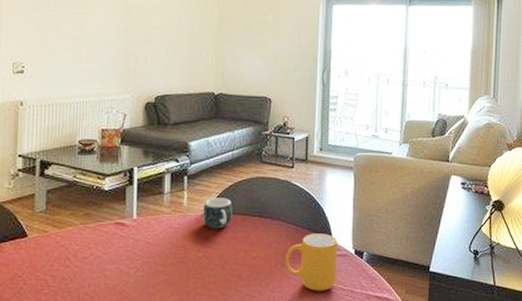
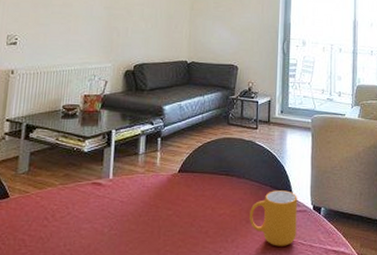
mug: present [202,198,233,229] -> none [173,158,202,187]

